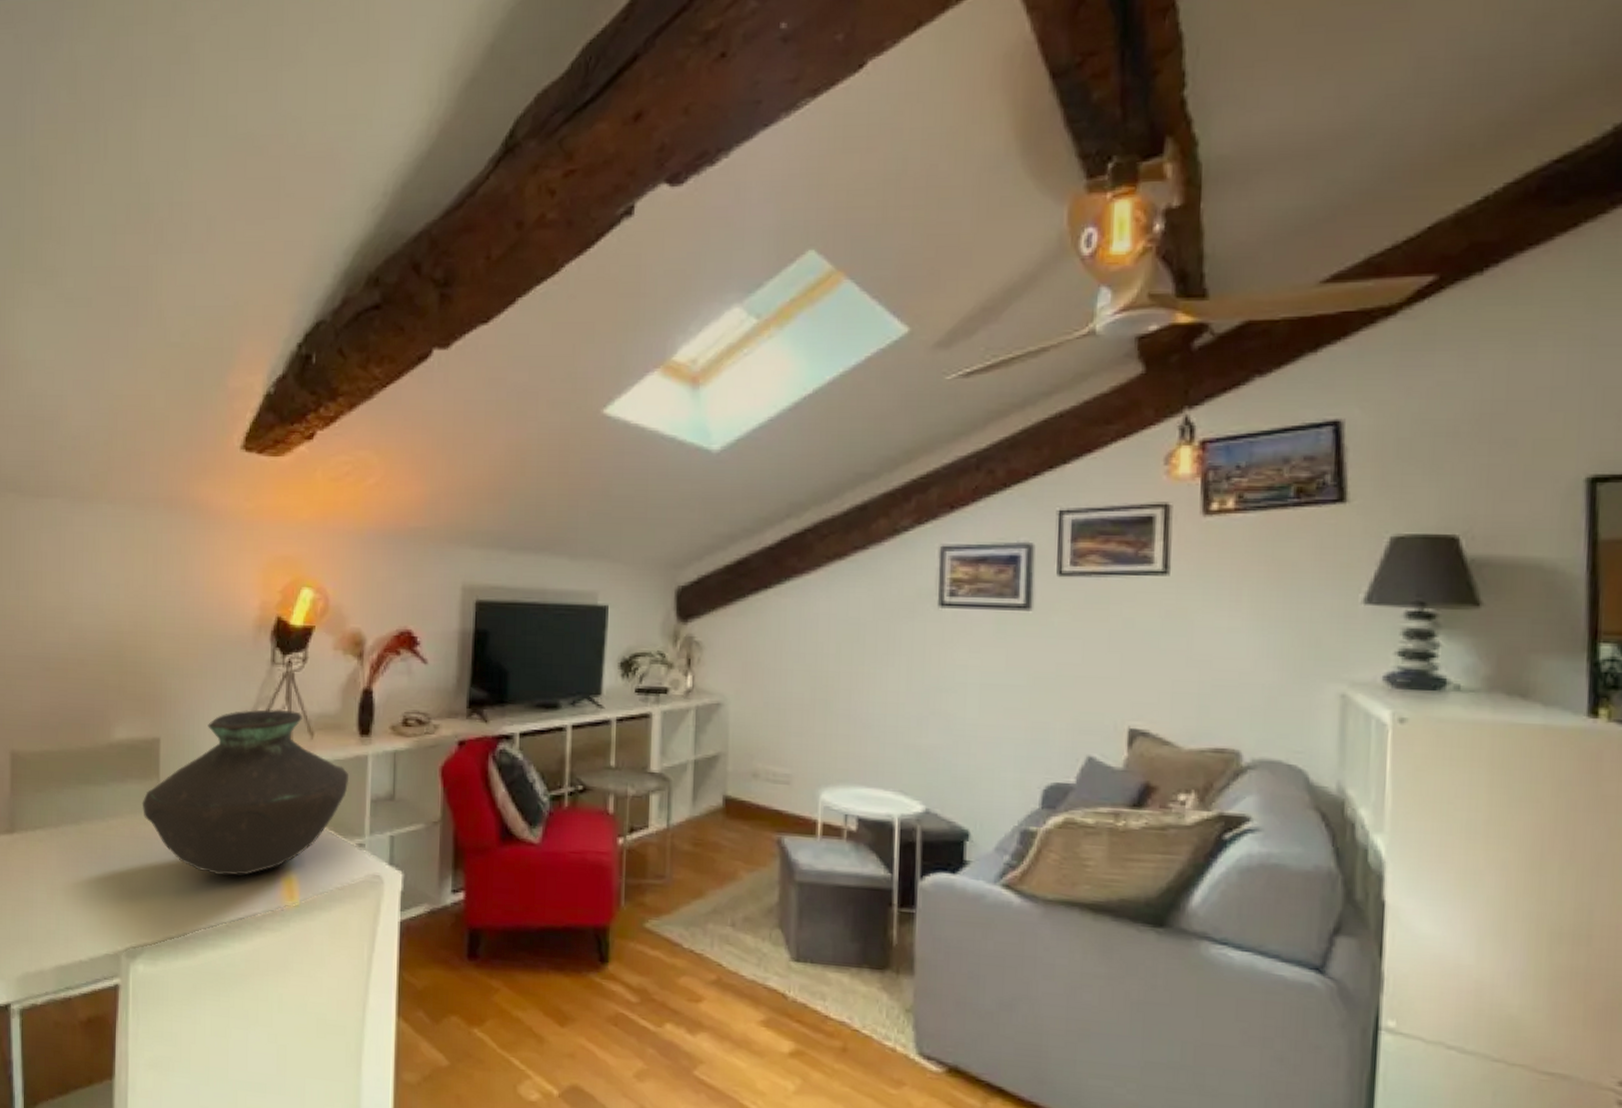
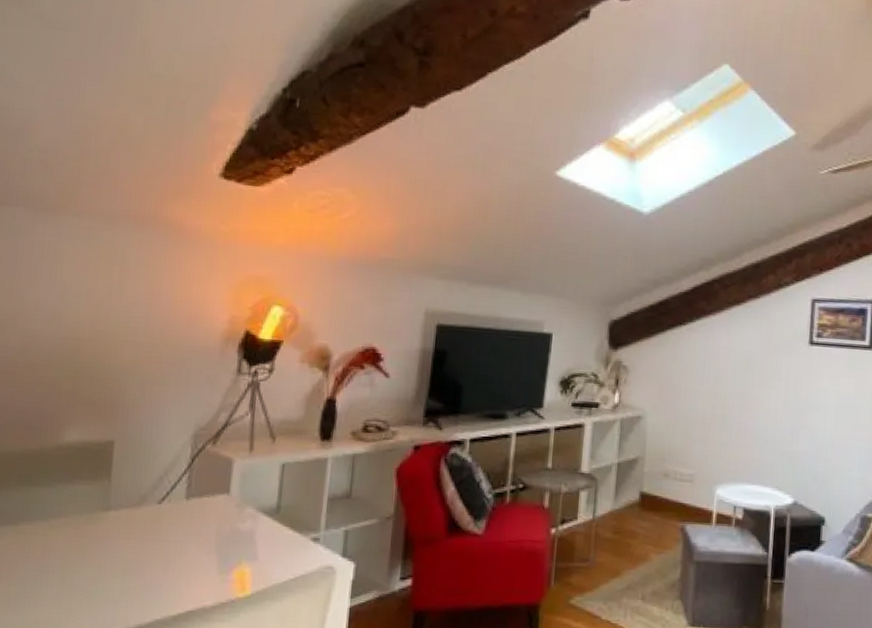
vase: present [142,709,349,876] -> none [89,415,308,572]

